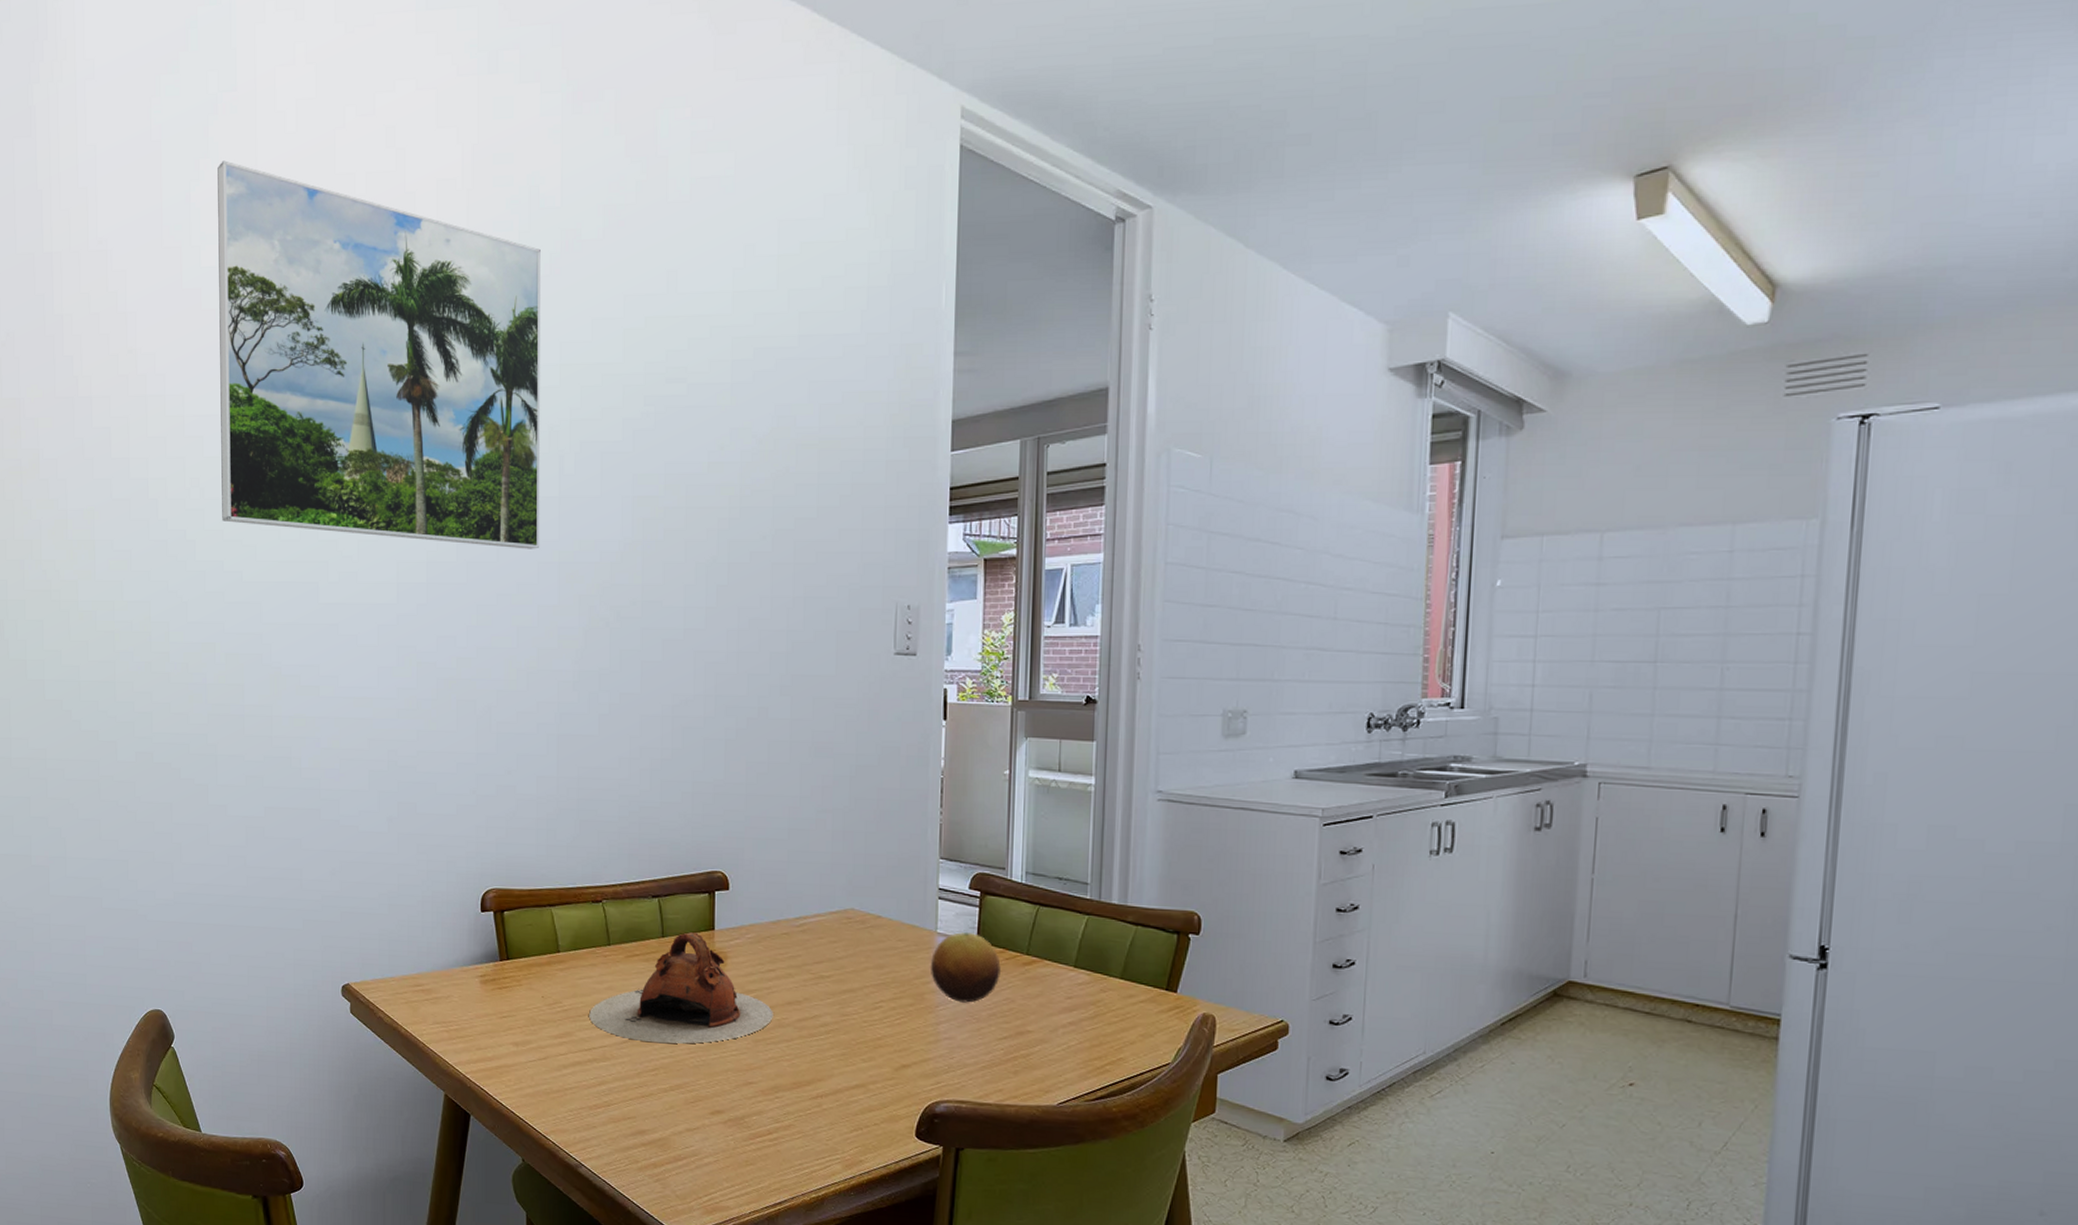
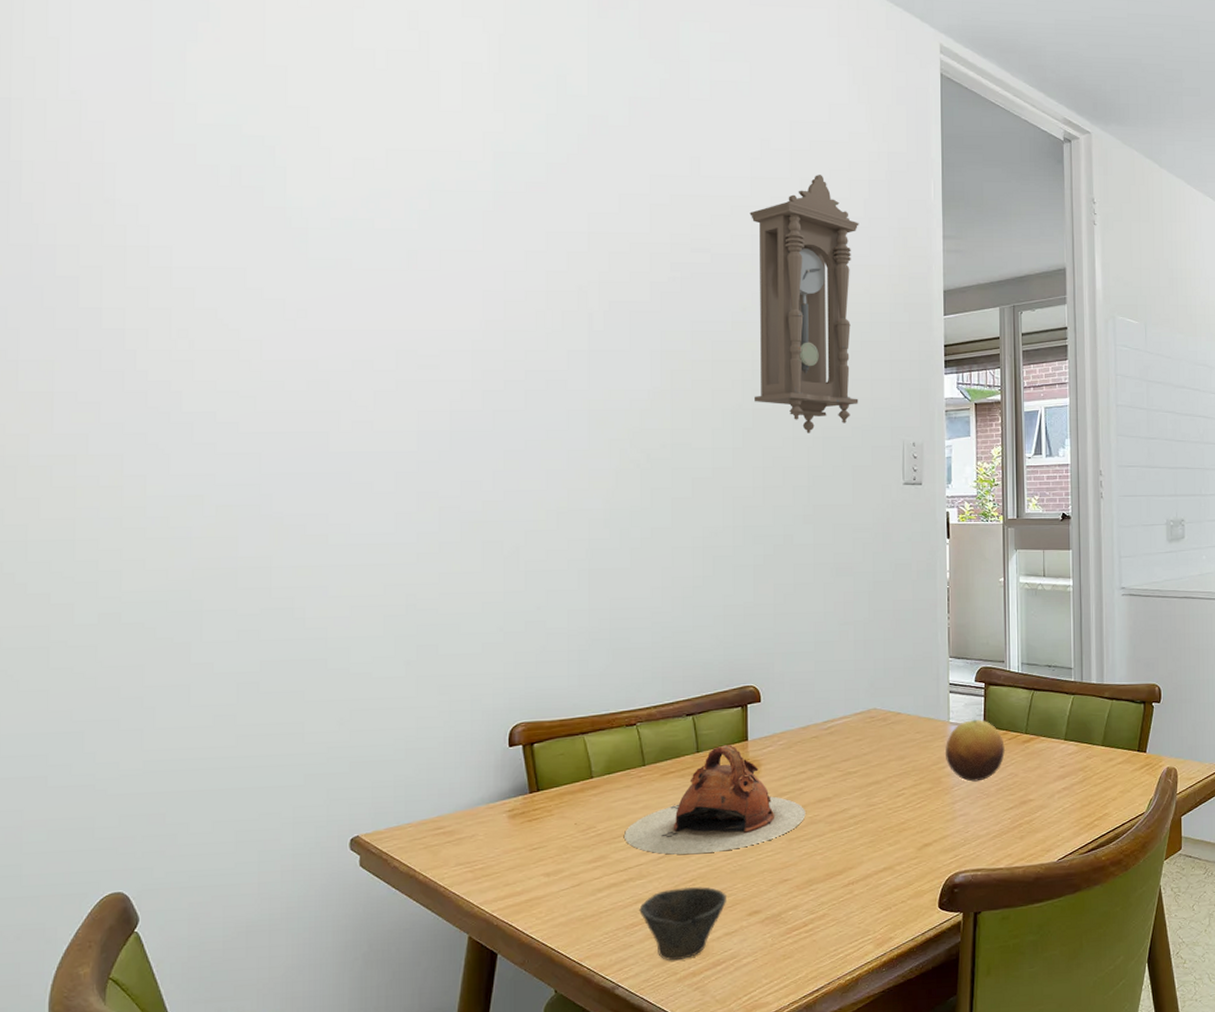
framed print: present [217,160,541,549] -> none [215,25,570,398]
cup: none [602,1075,689,1149] -> present [639,886,726,961]
pendulum clock: none [730,284,854,592] -> present [749,175,859,433]

